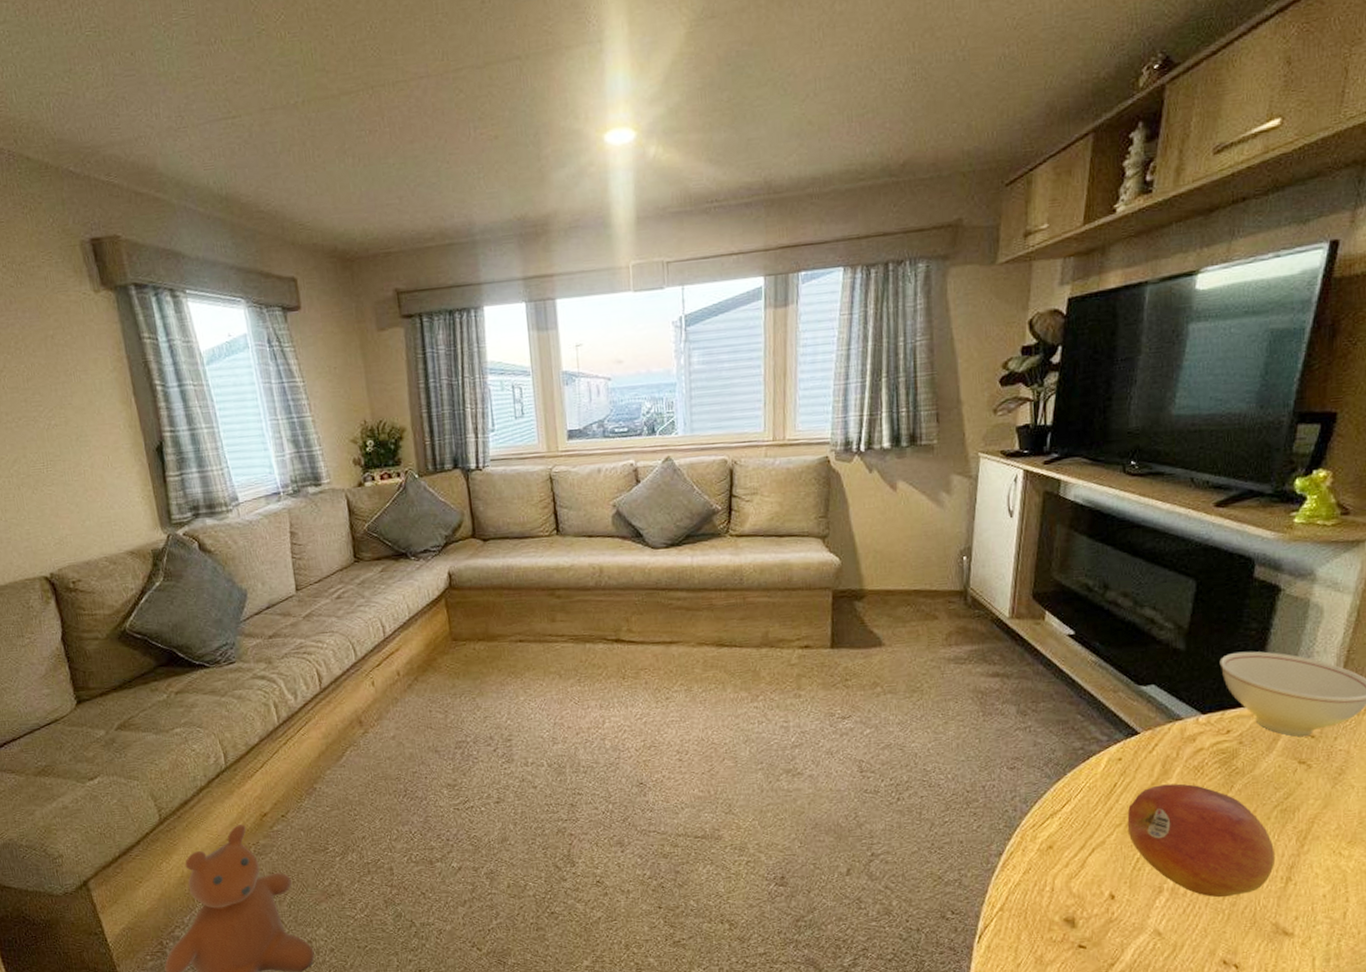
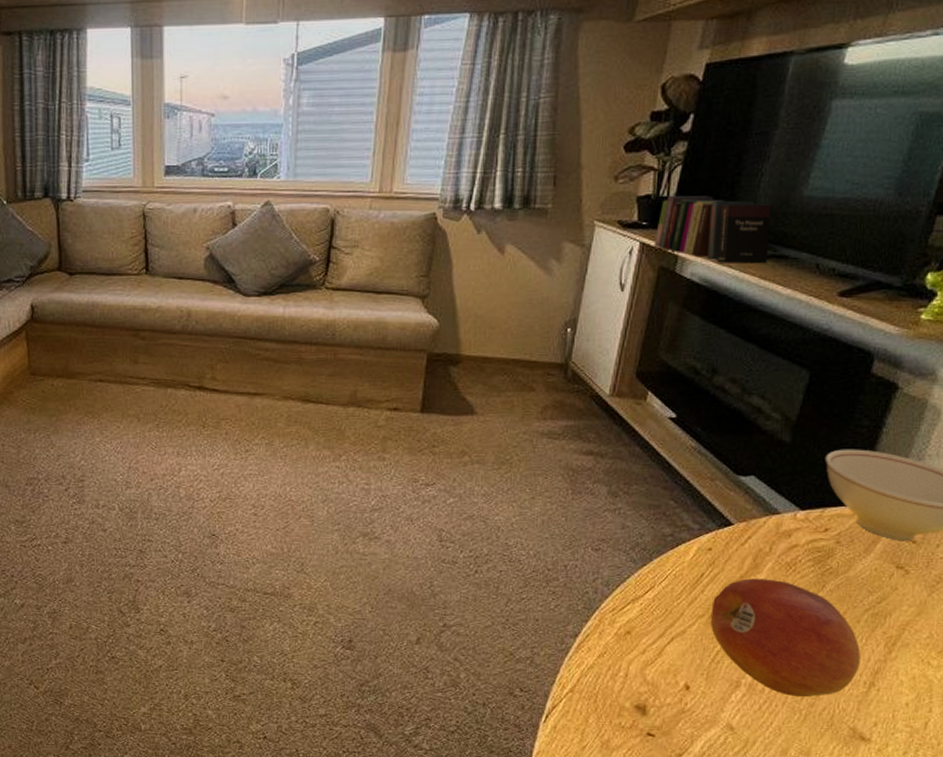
books: none [1036,421,1145,484] -> present [653,195,772,264]

